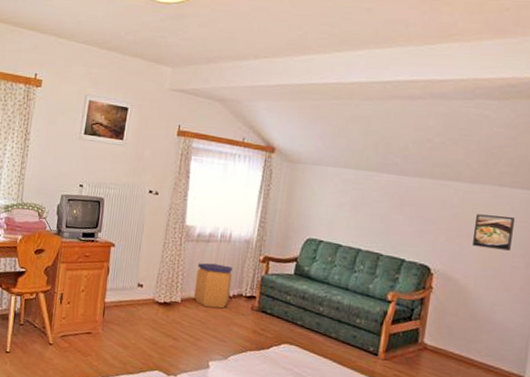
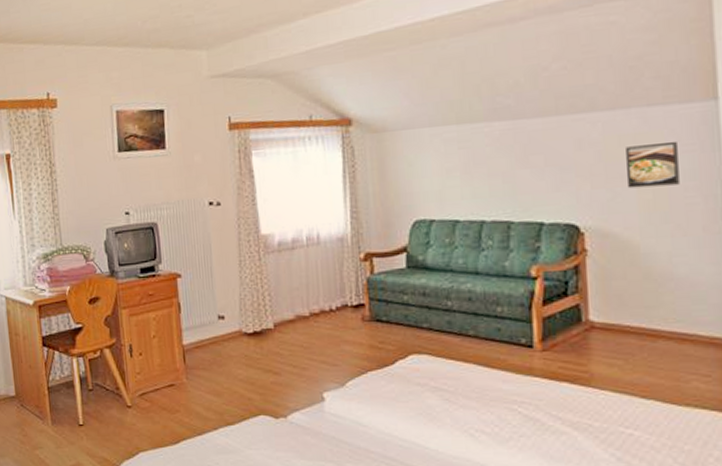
trash can: present [194,263,233,309] -> none [285,273,332,327]

